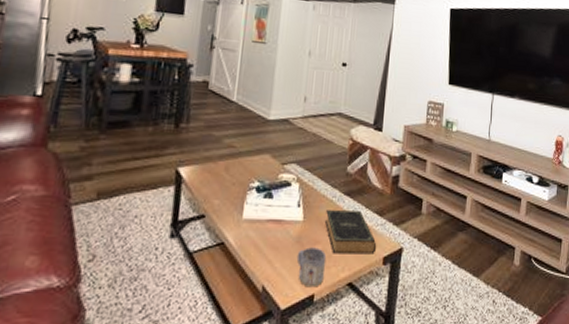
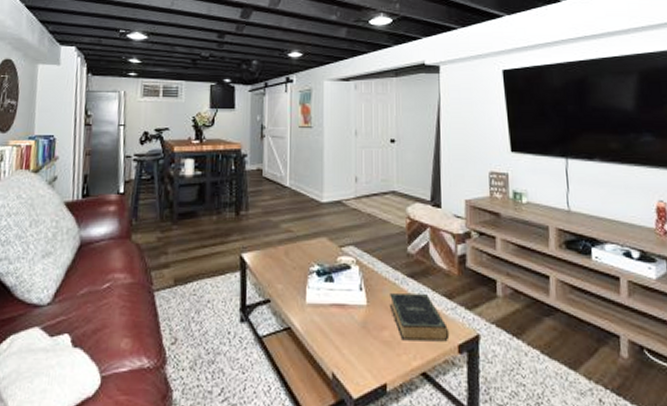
mug: present [296,247,327,288] -> none [364,333,396,376]

